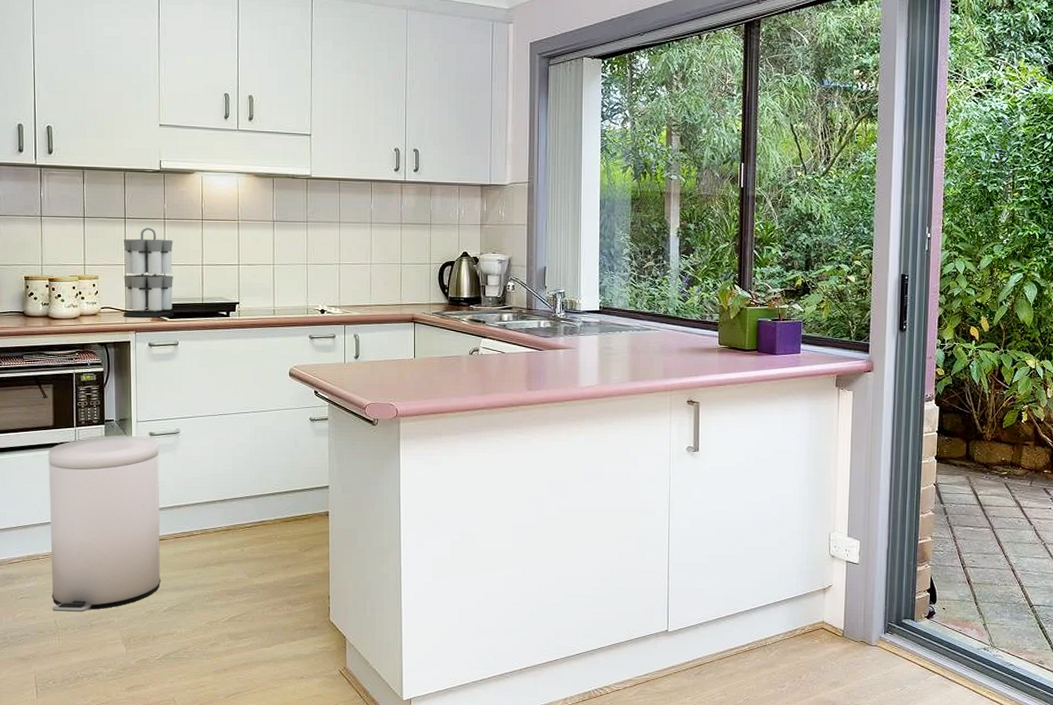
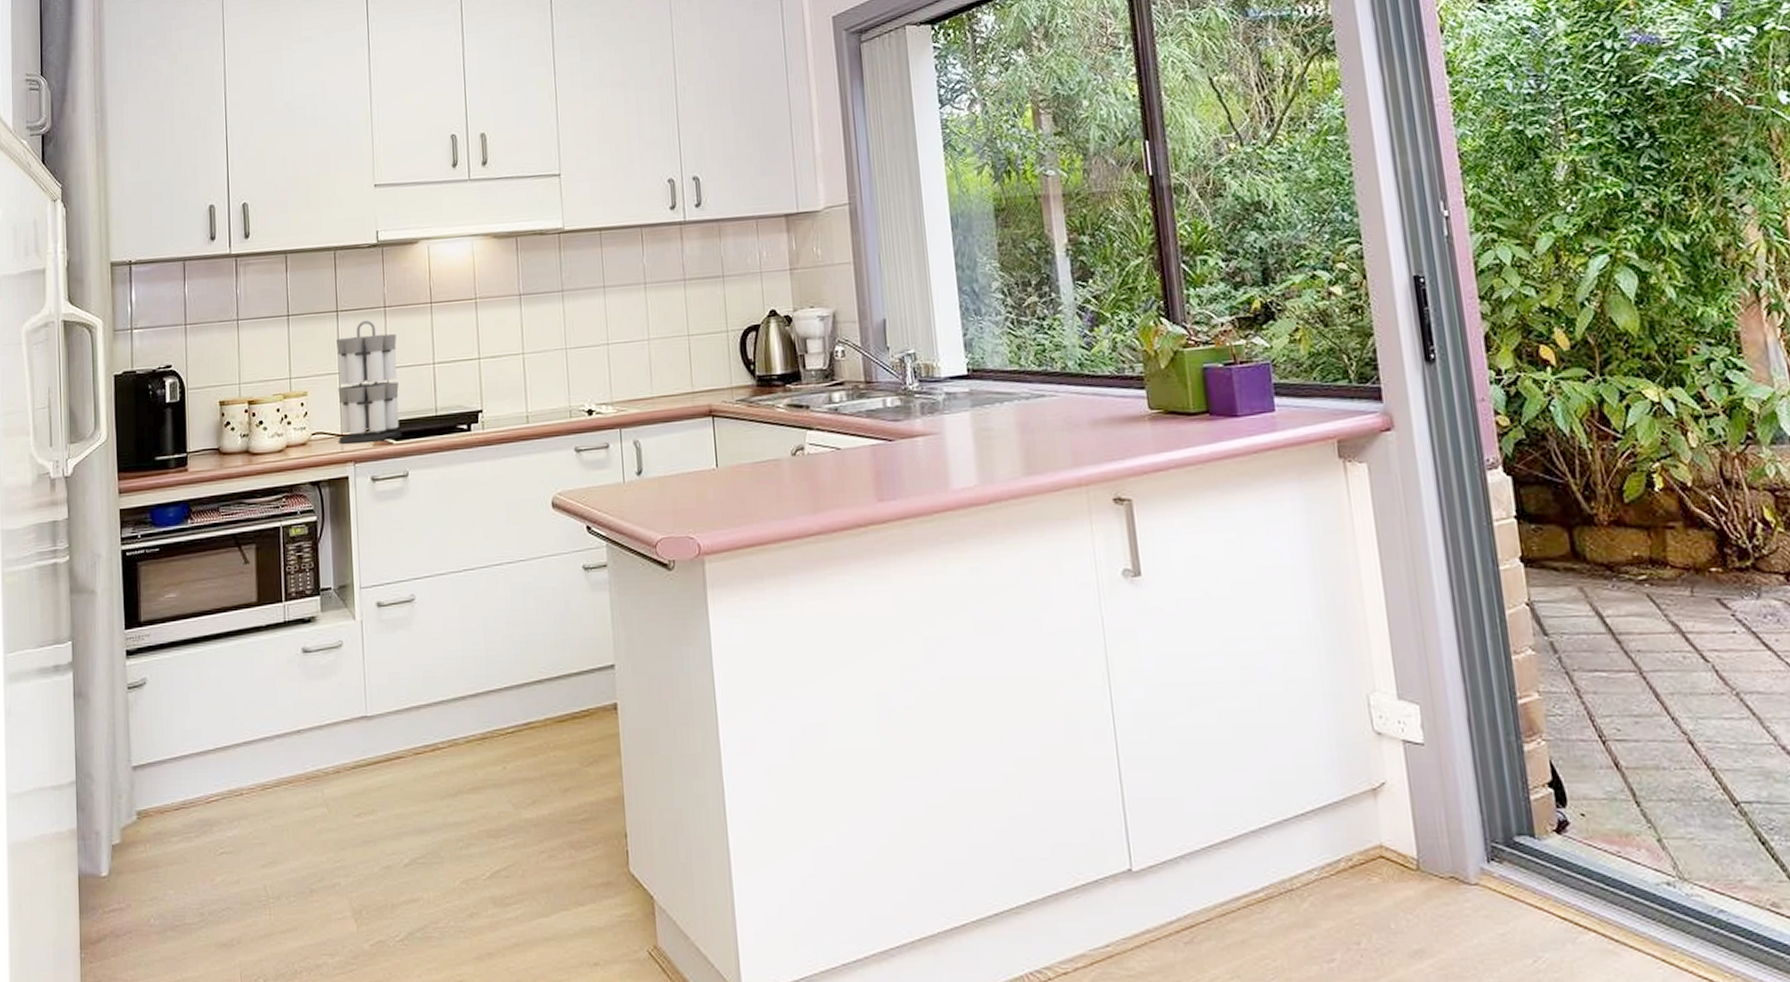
pedal bin: present [48,436,160,613] -> none [251,609,399,873]

